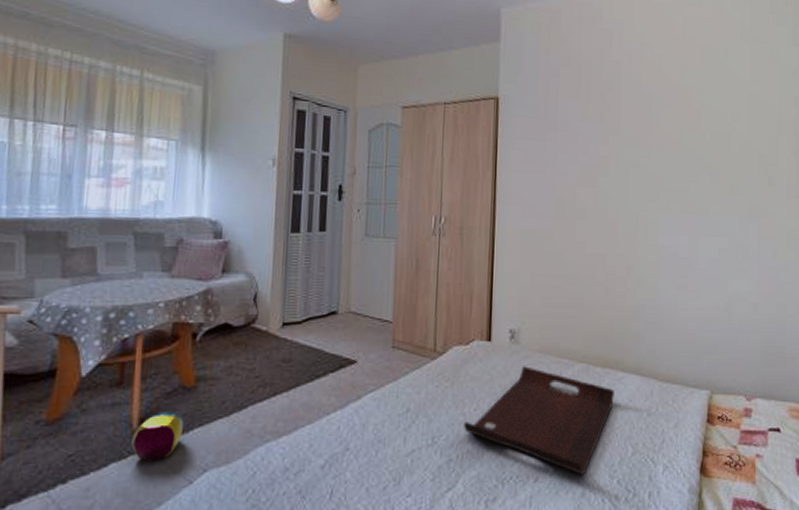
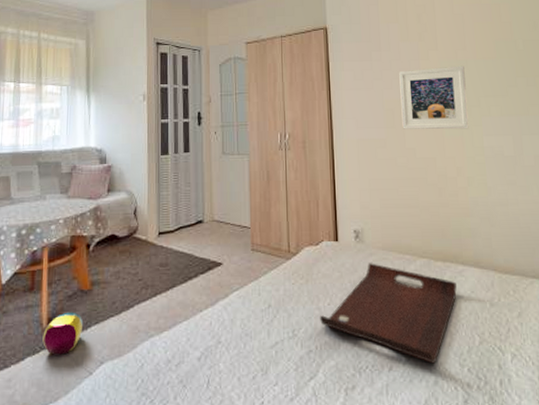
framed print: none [573,154,646,225] -> present [399,65,469,130]

